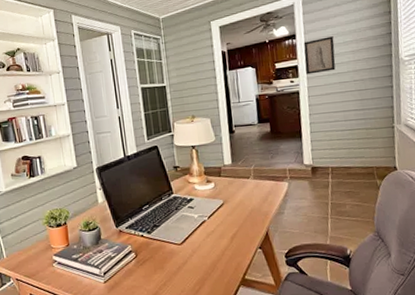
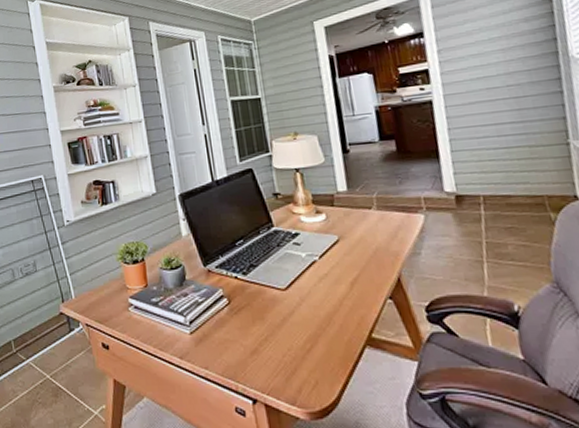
wall art: present [303,36,336,75] -> none [434,32,481,80]

